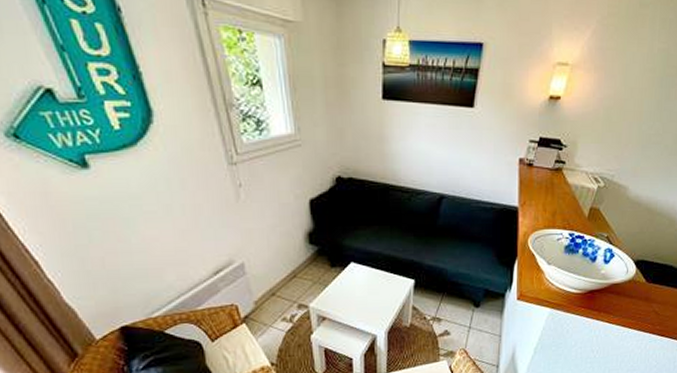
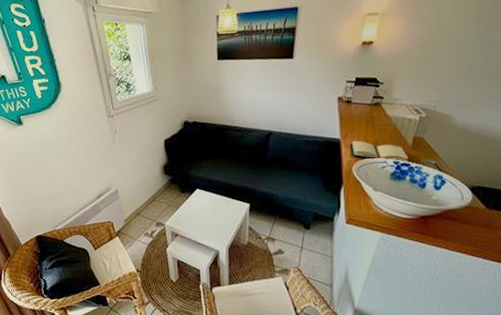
book: none [527,209,583,234] -> present [350,140,409,162]

